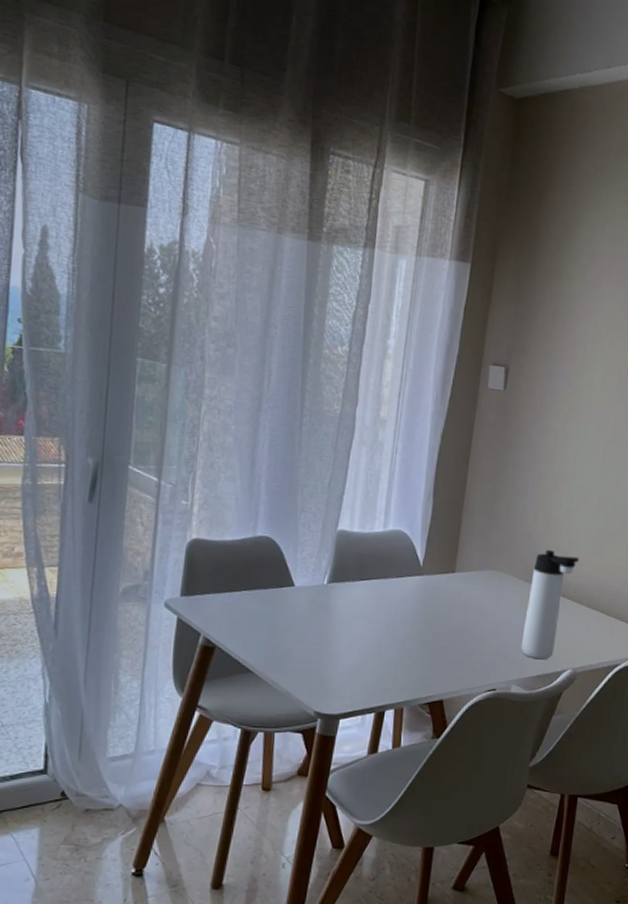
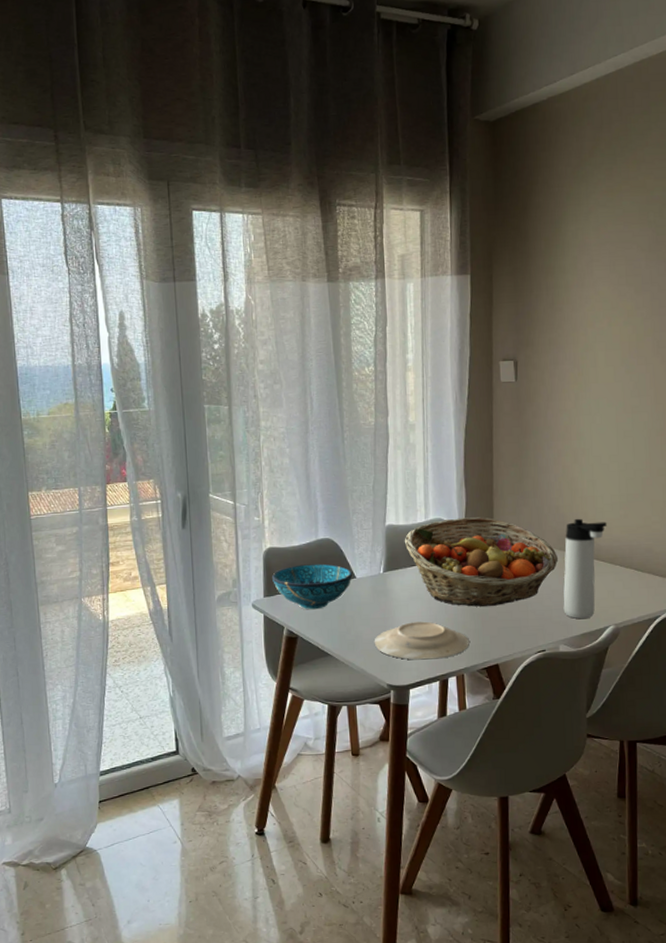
decorative bowl: none [192,563,292,618] -> present [271,563,353,610]
plate: none [305,643,414,688] -> present [374,621,469,660]
fruit basket: none [356,532,524,635] -> present [404,517,559,607]

